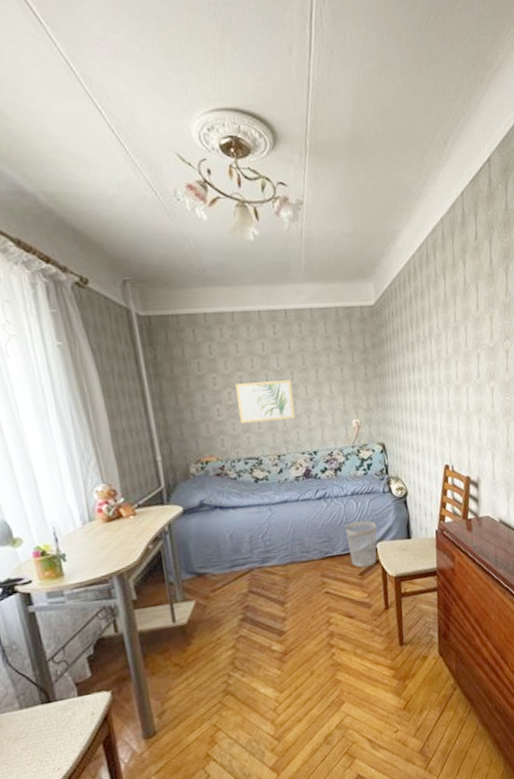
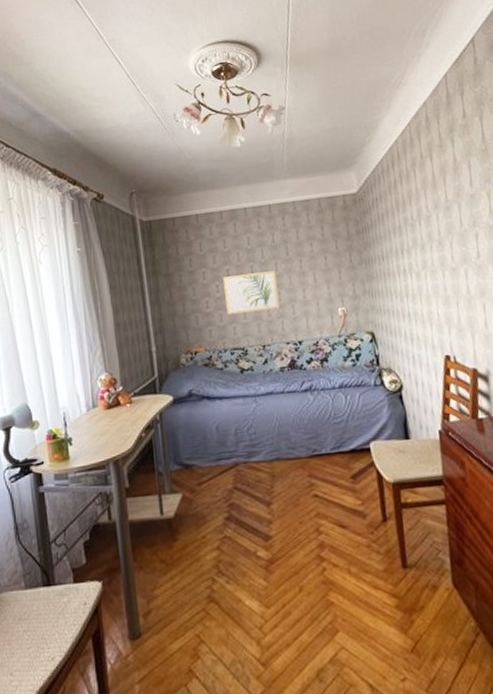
wastebasket: present [345,520,377,568] -> none [334,416,371,469]

